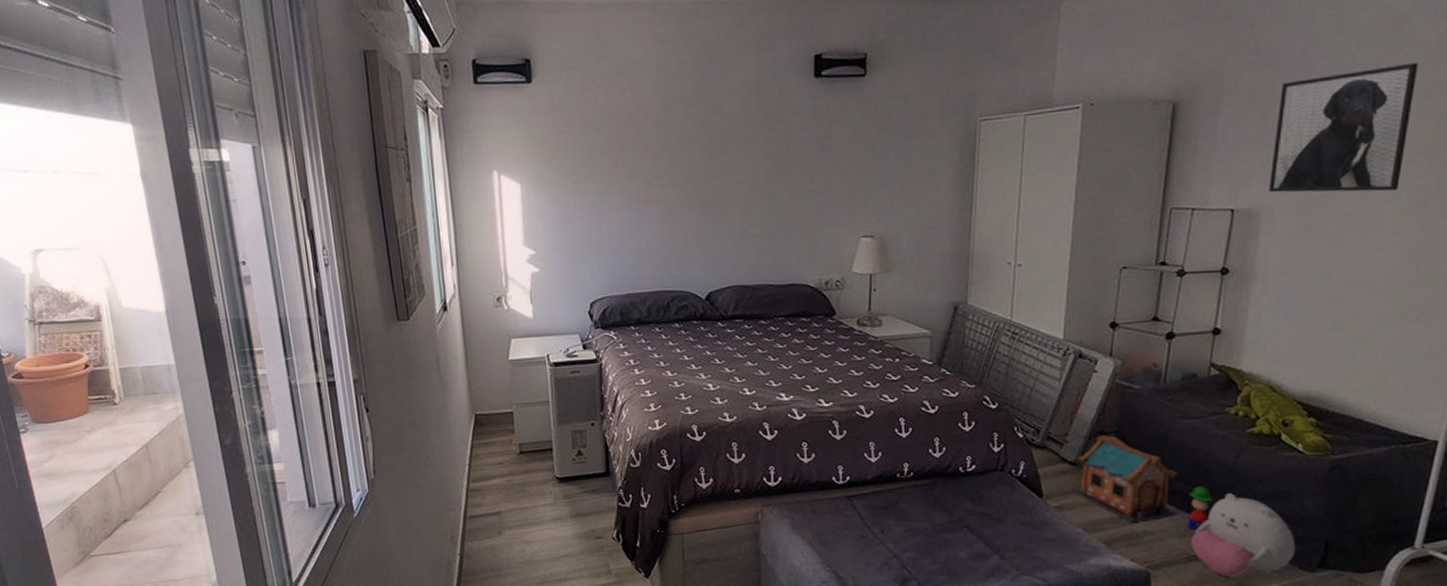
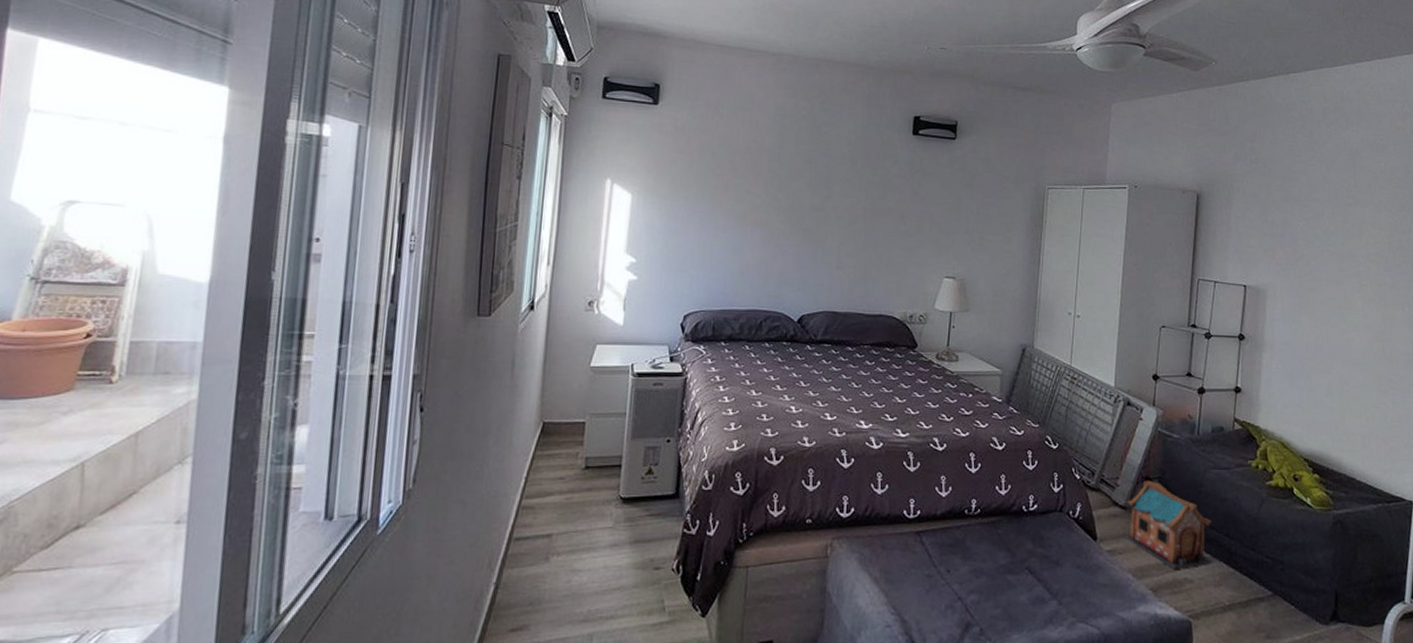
stacking toy: present [1187,486,1212,530] -> none [1221,535,1241,579]
plush toy: present [1191,493,1296,577] -> none [1226,543,1312,628]
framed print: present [1269,62,1418,193] -> none [1271,185,1369,283]

